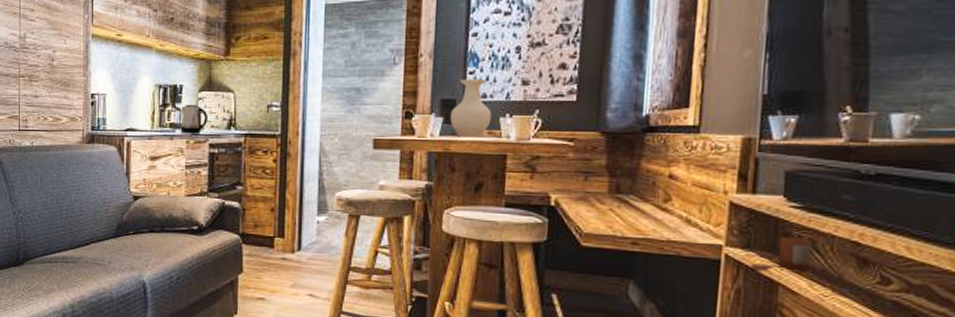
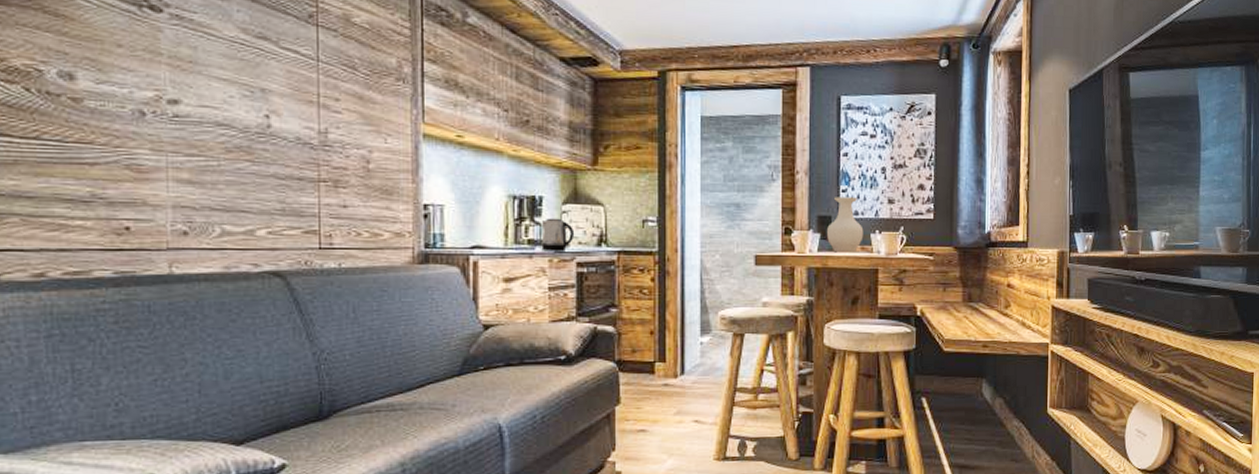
candle: present [749,236,813,274] -> none [1068,333,1109,363]

